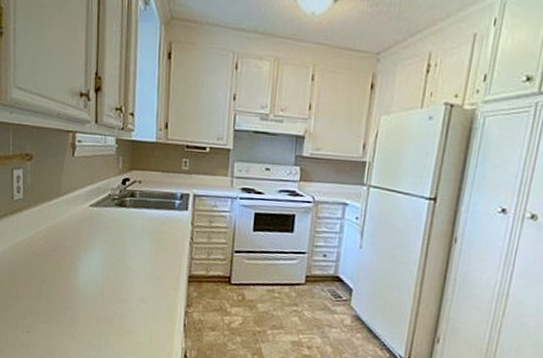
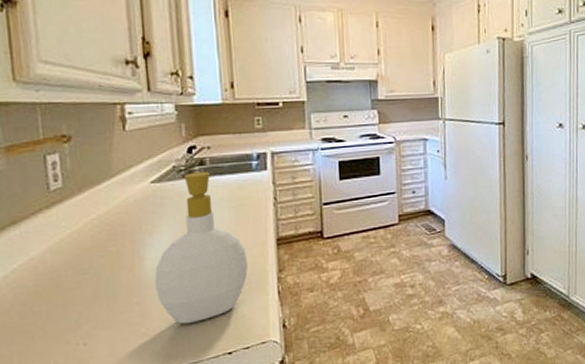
soap bottle: none [84,202,162,335] -> present [154,171,249,324]

